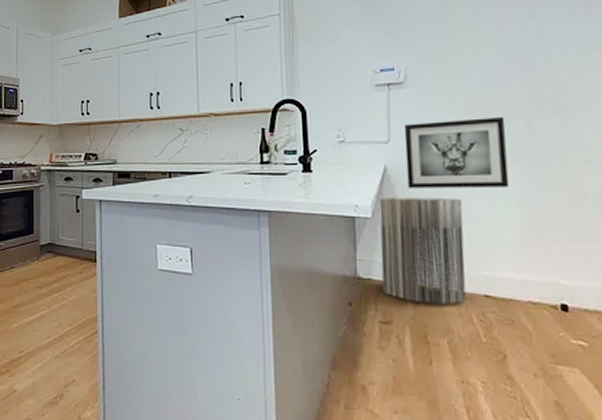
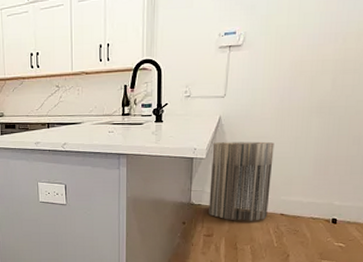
wall art: present [403,117,510,188] -> none [235,75,317,135]

